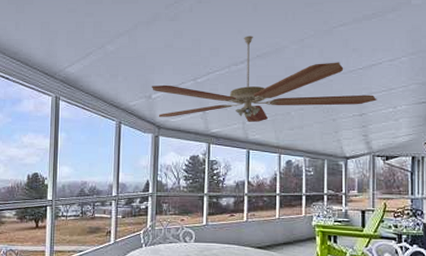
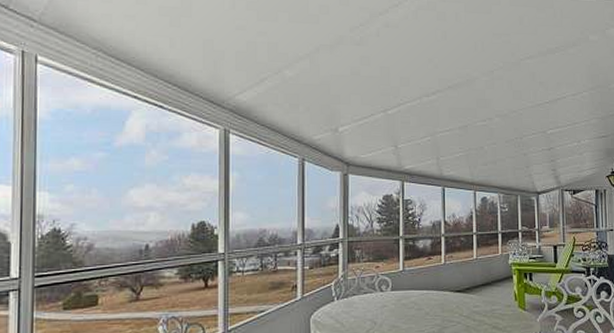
ceiling fan: present [152,36,377,122] -> none [338,65,563,157]

